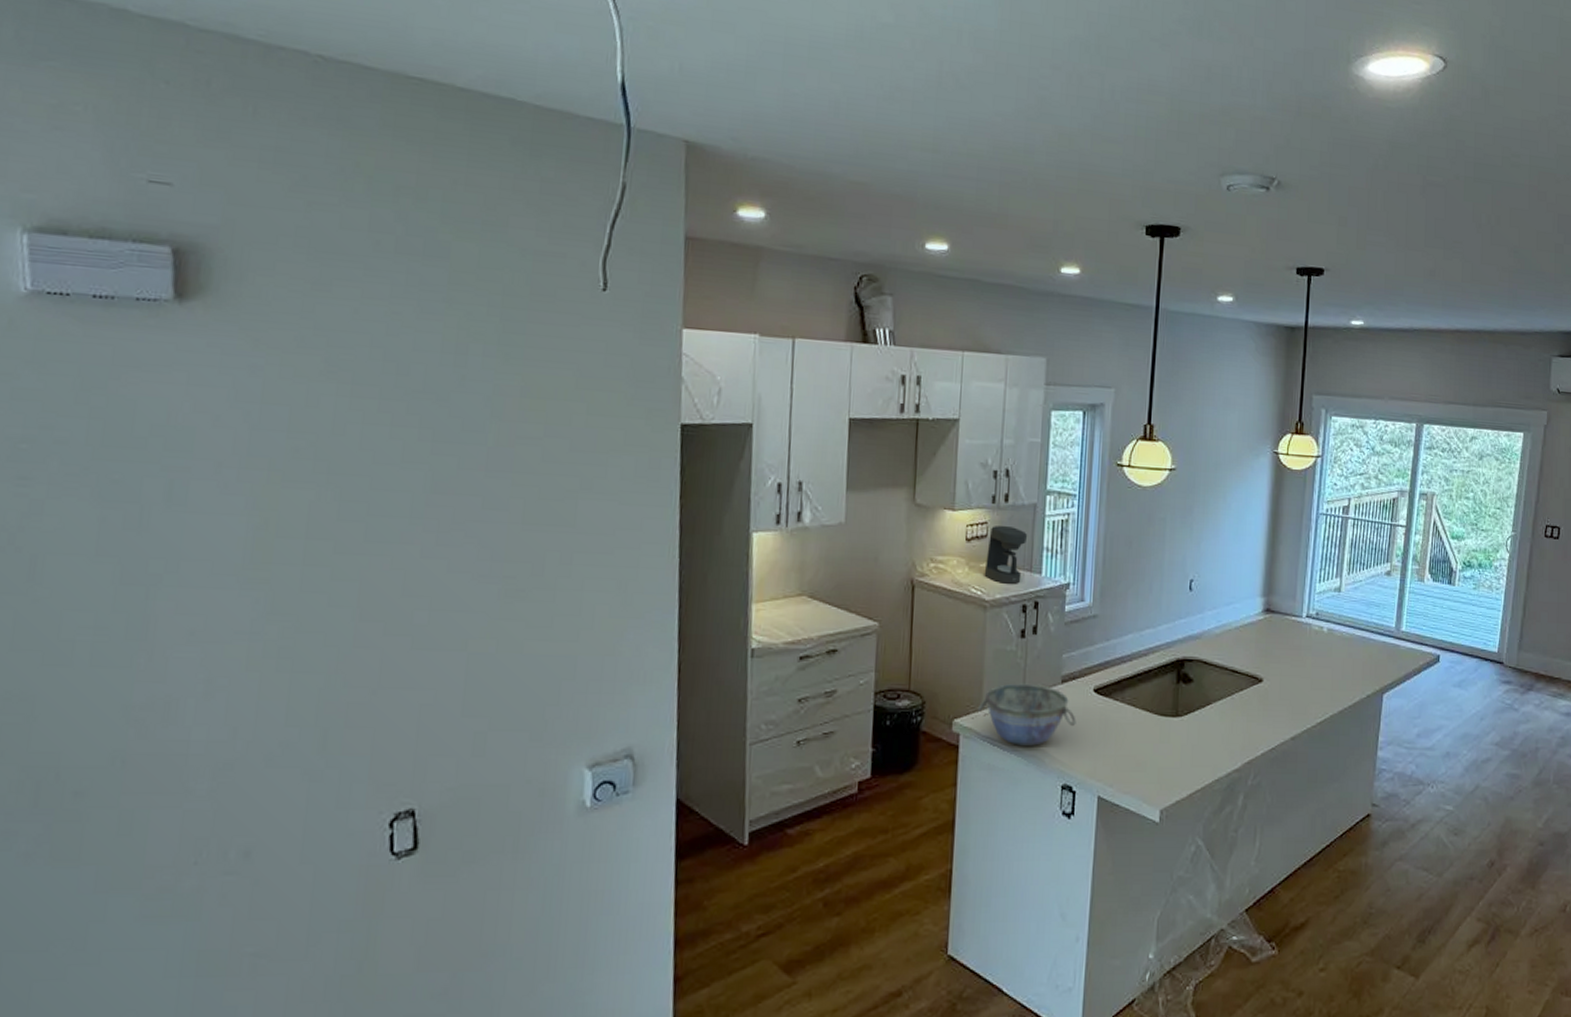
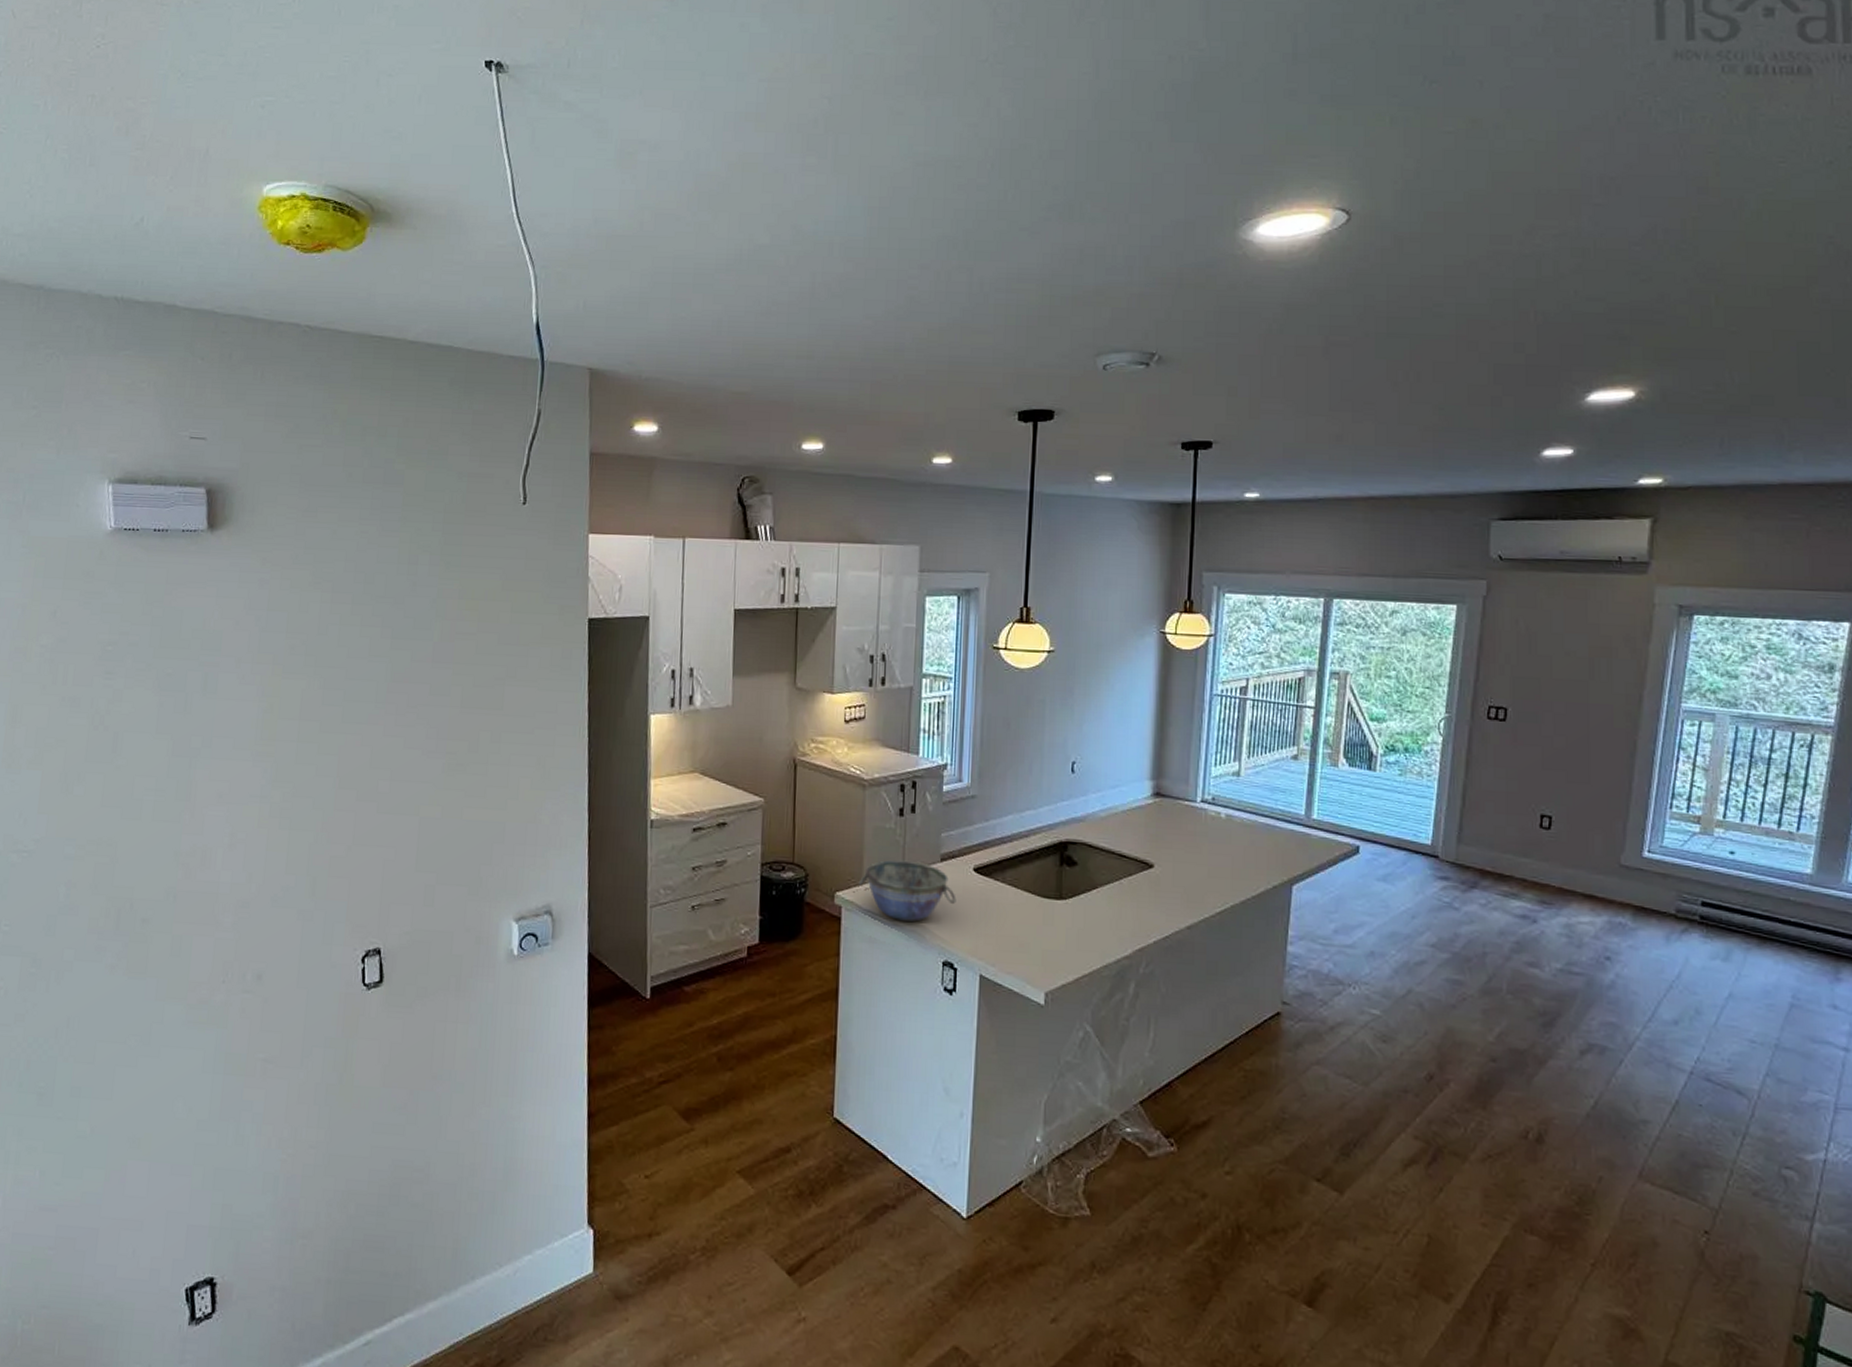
coffee maker: present [984,525,1028,585] -> none [862,707,905,765]

